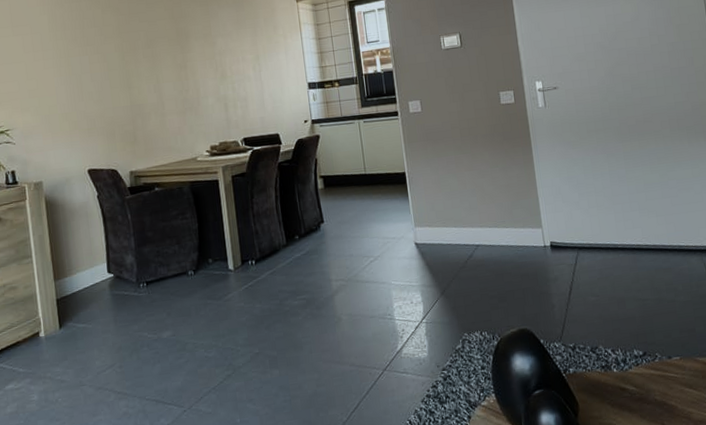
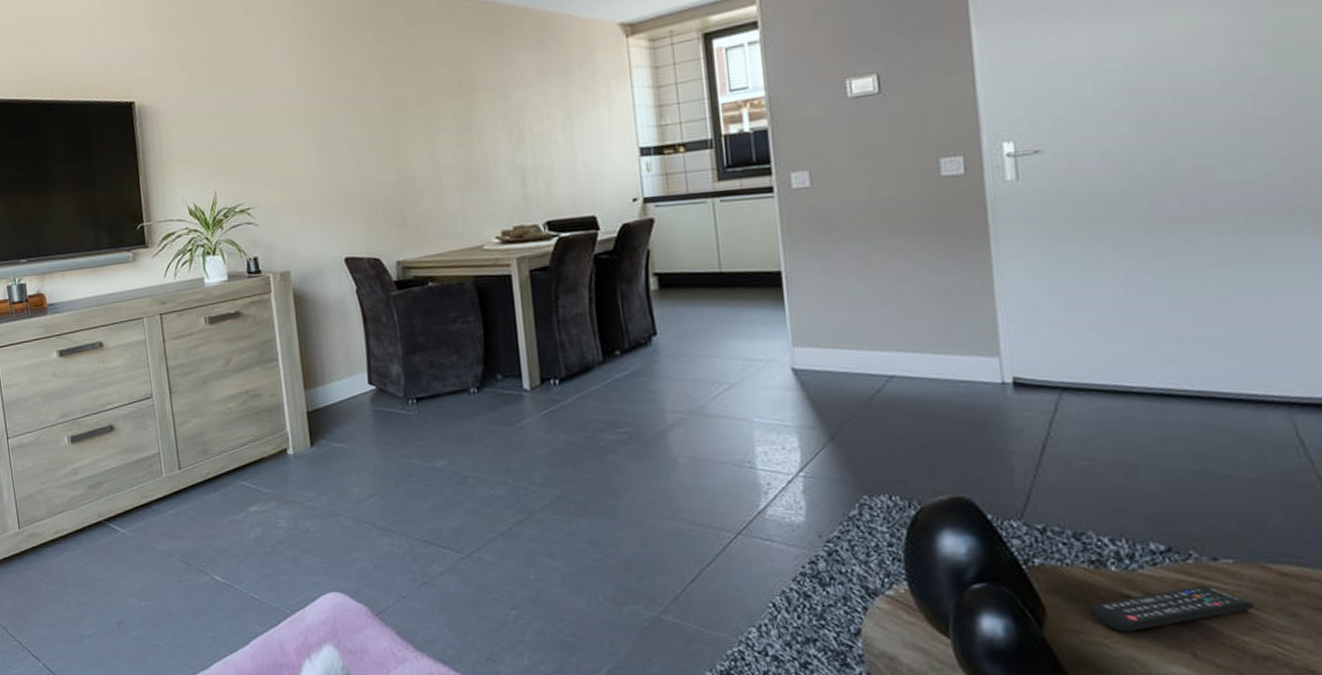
remote control: none [603,376,693,415] -> present [1089,585,1255,633]

